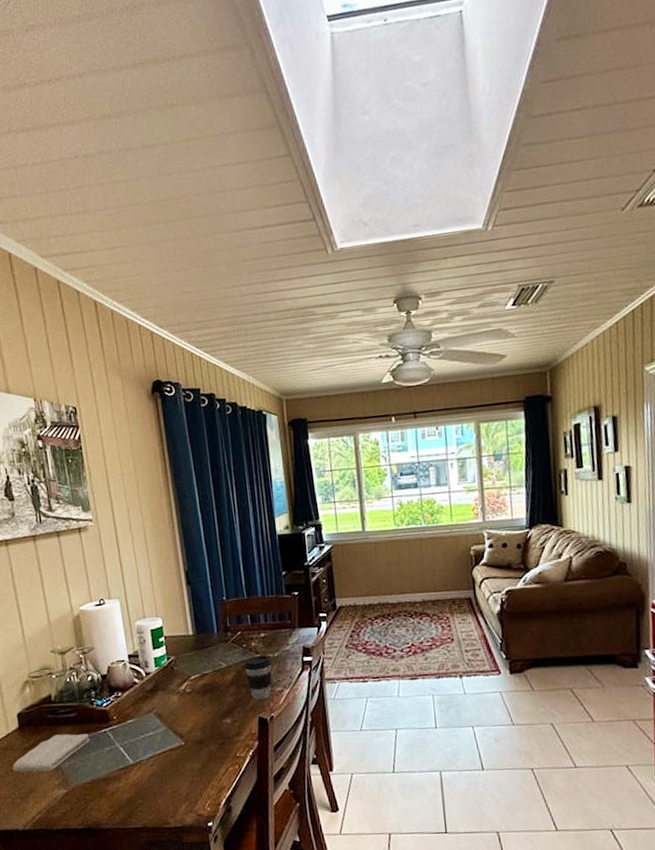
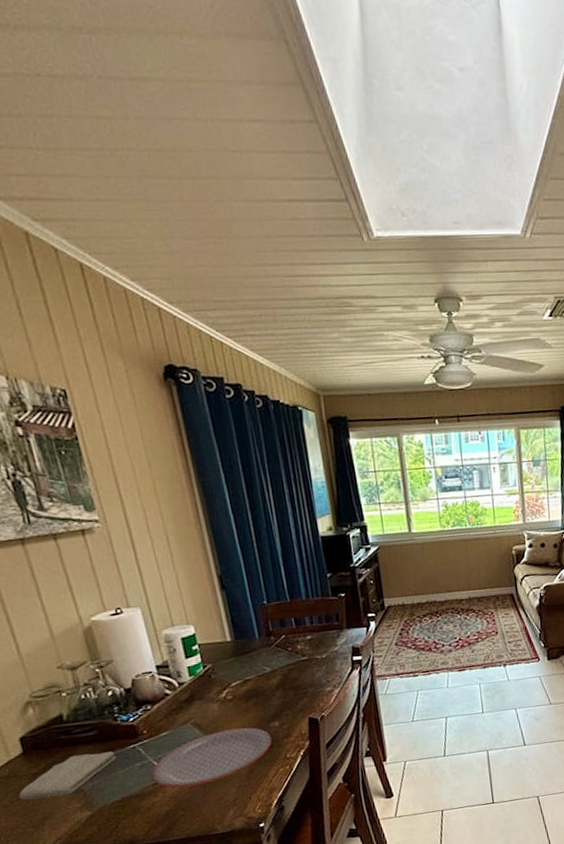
plate: none [117,721,224,776] -> present [151,727,272,788]
coffee cup: present [244,655,272,700] -> none [290,657,321,702]

